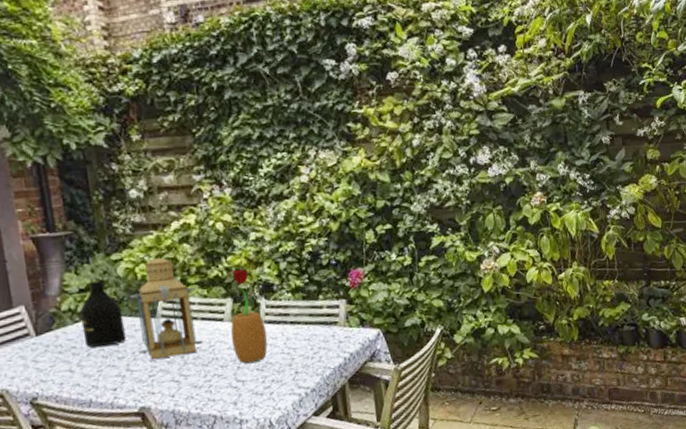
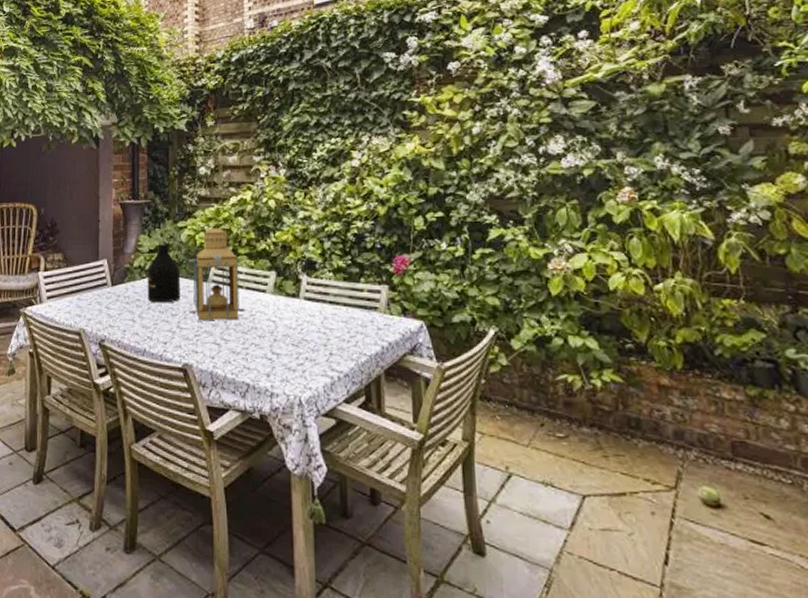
potted flower: present [230,269,268,363] -> none [271,245,306,336]

